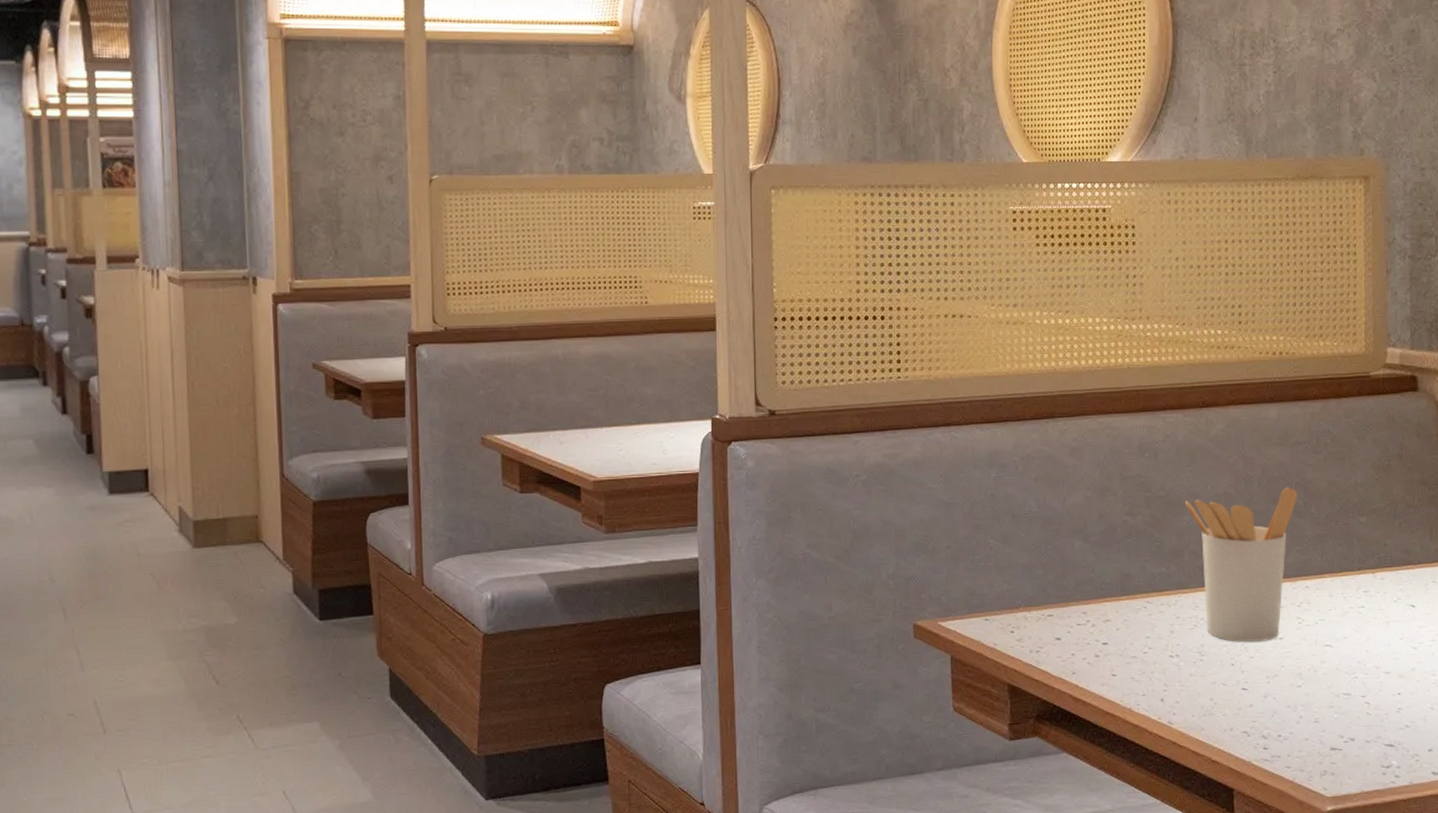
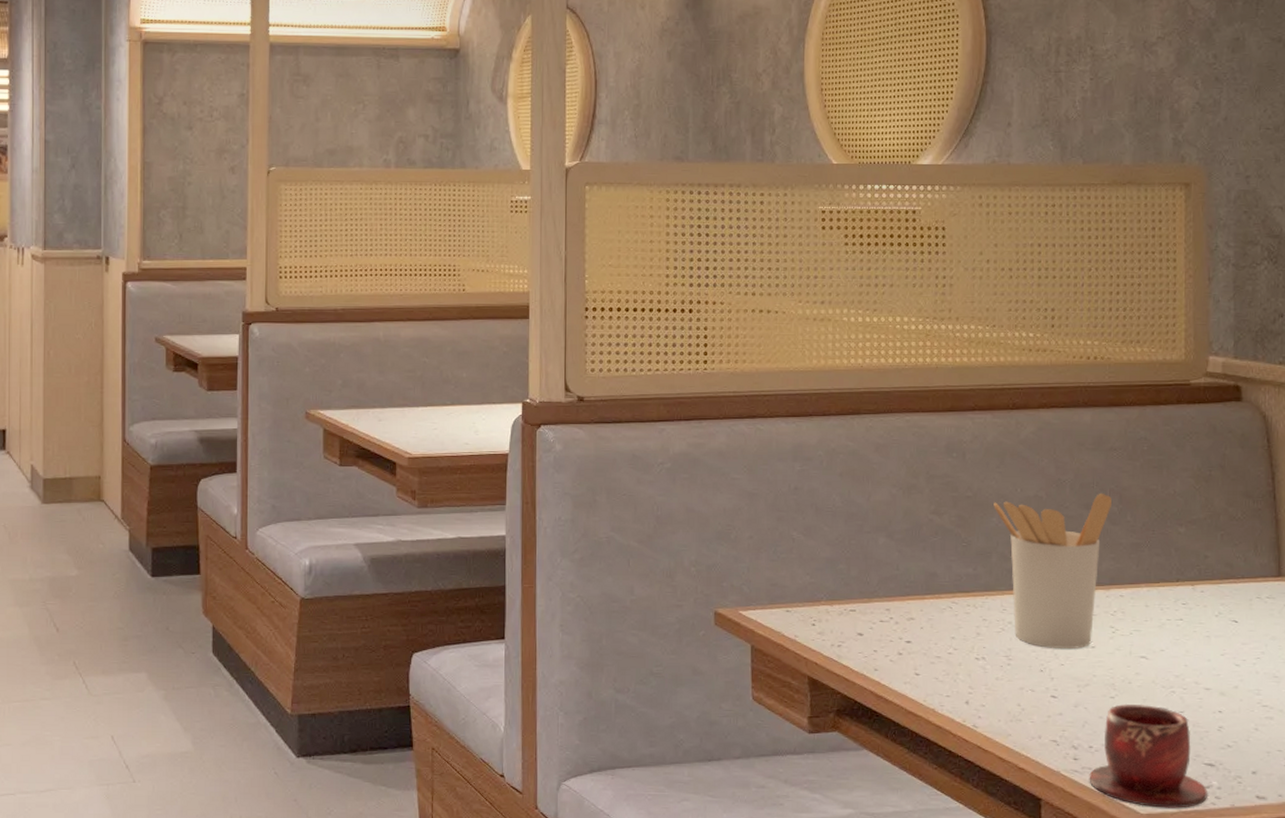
teacup: none [1278,691,1389,790] -> present [1089,704,1209,808]

